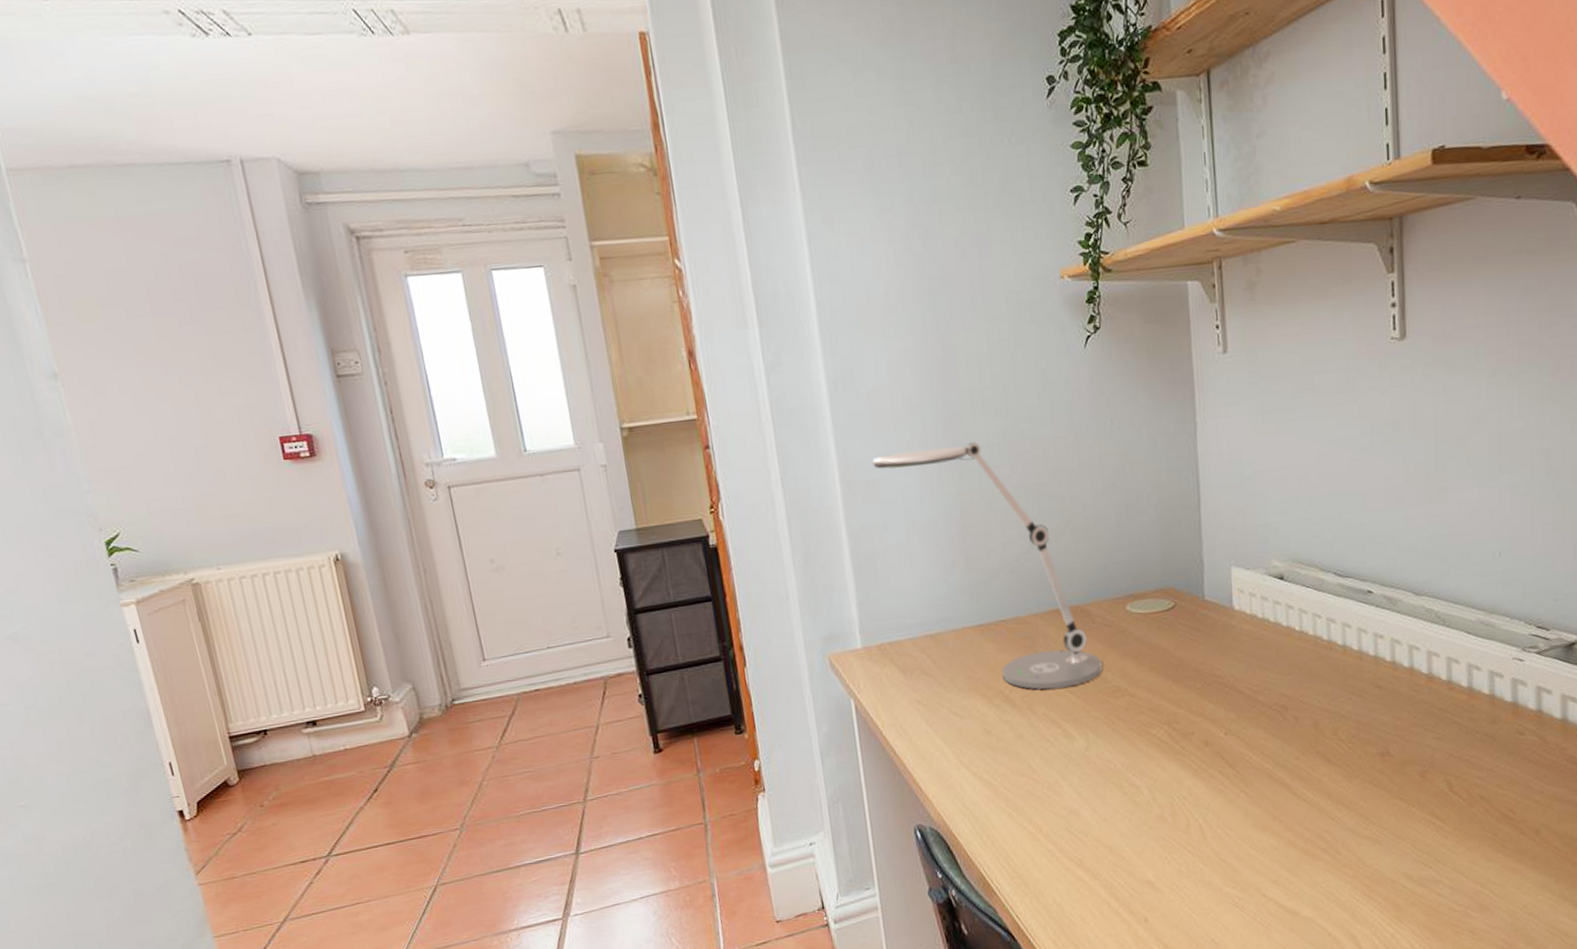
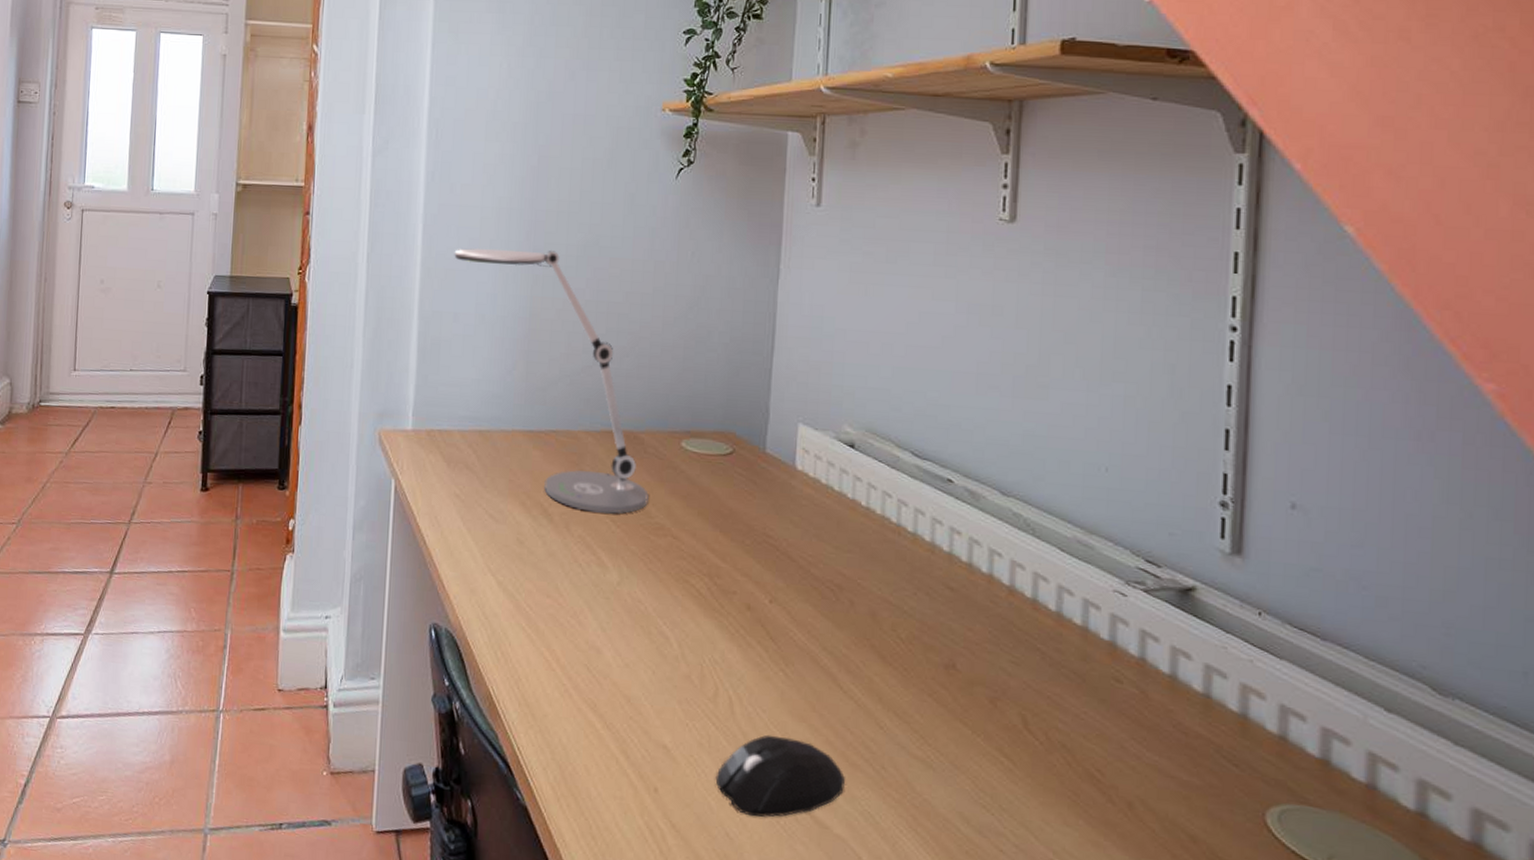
mouse: none [1197,846,1307,921] -> present [715,734,845,817]

